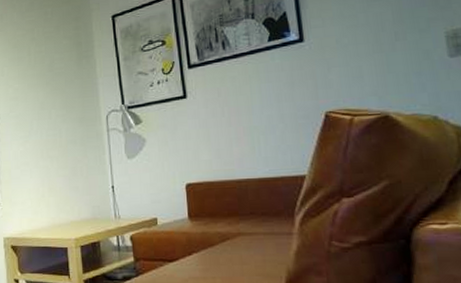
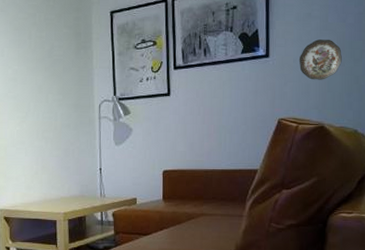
decorative plate: none [343,11,402,62] -> present [299,39,342,80]

